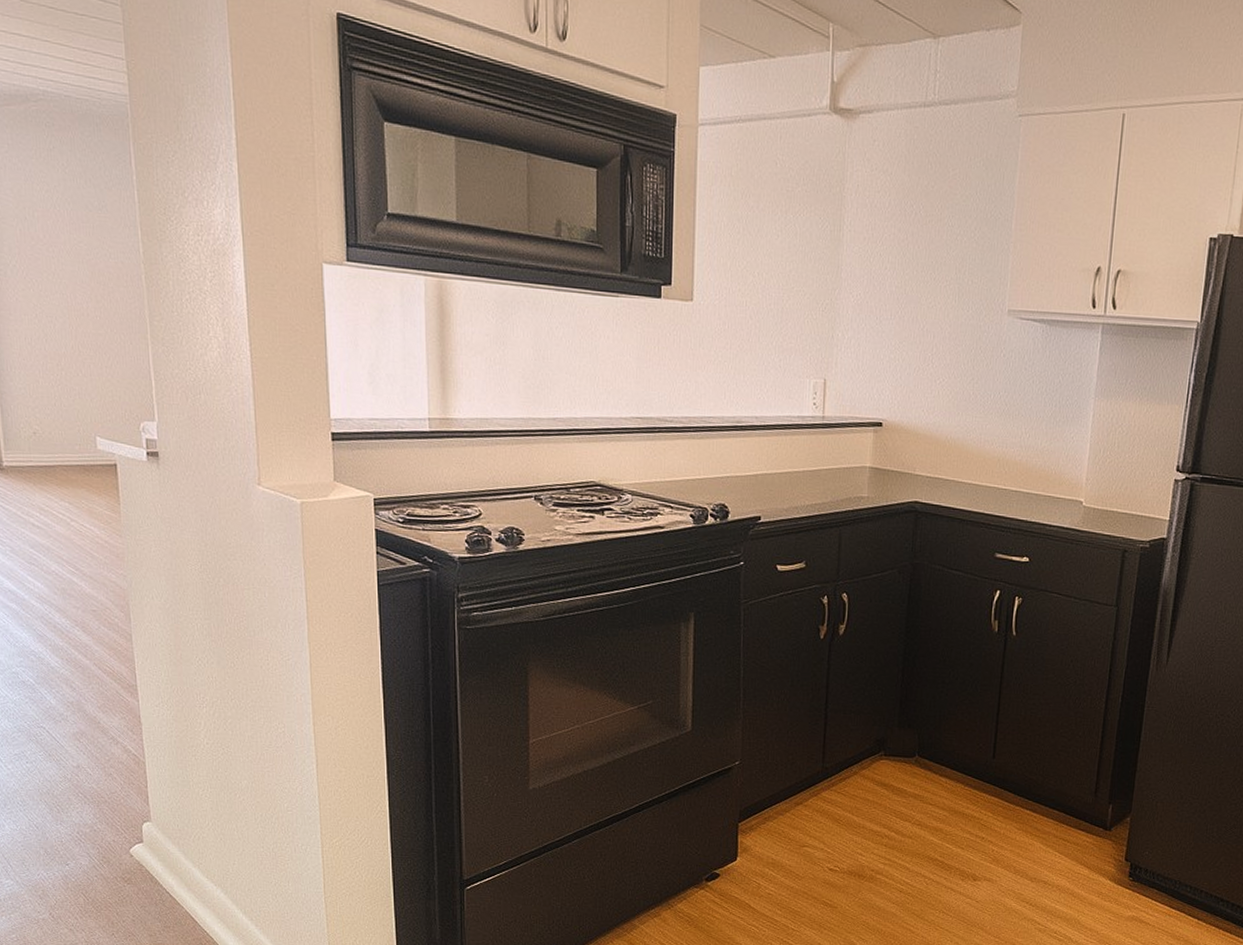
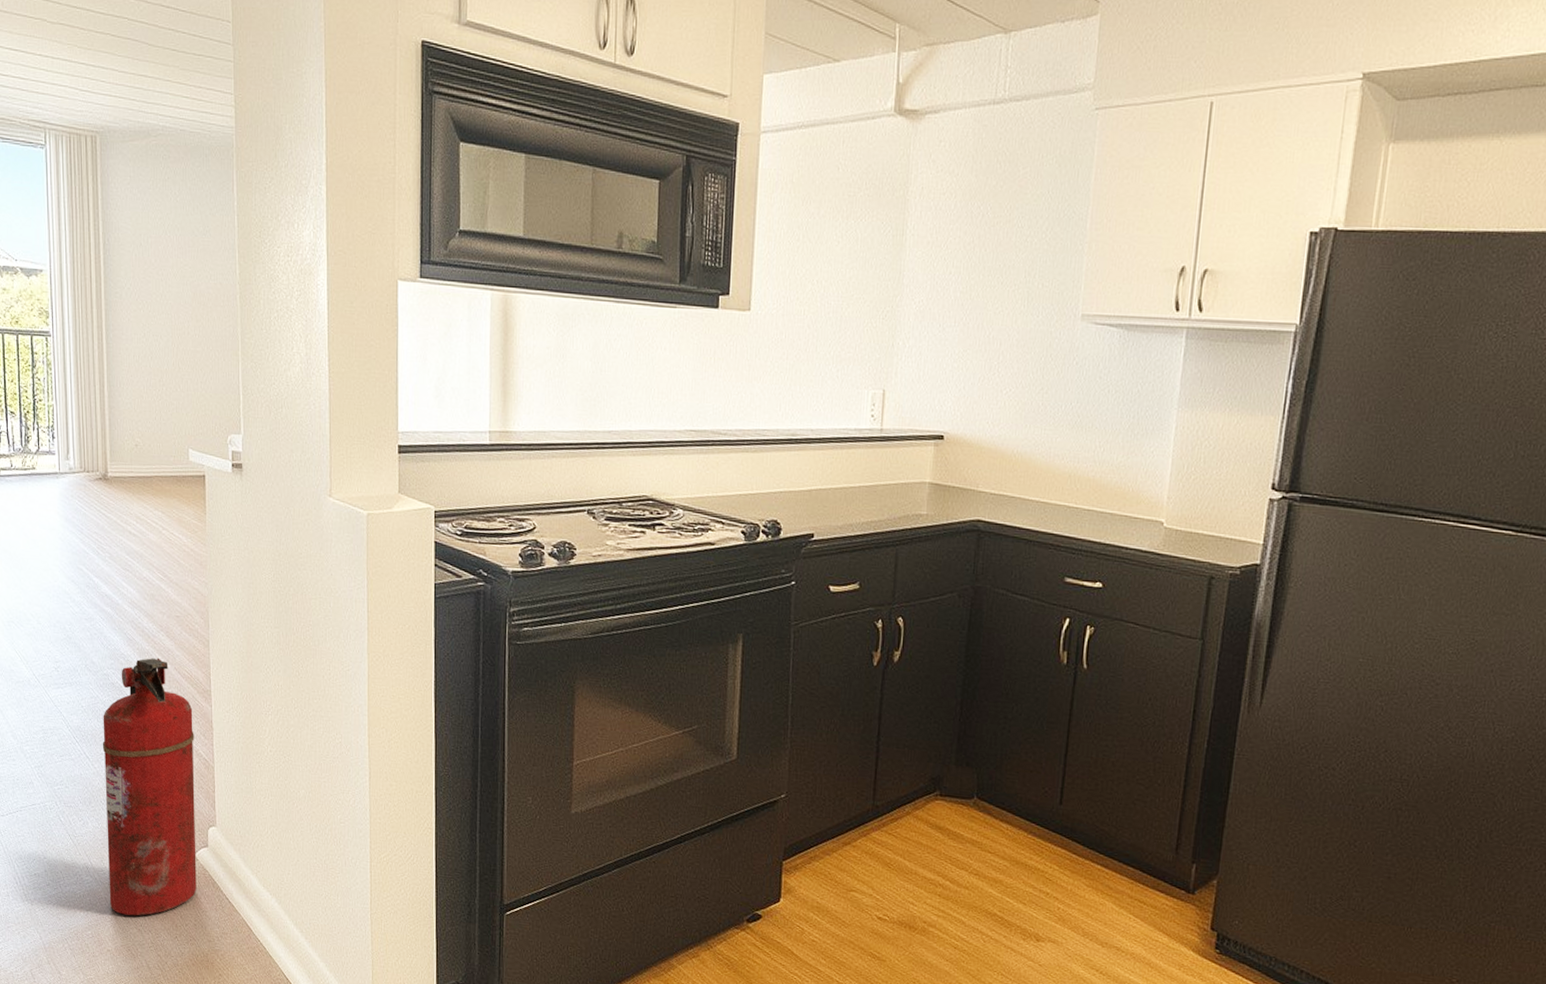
fire extinguisher: none [14,653,133,916] -> present [102,657,197,917]

